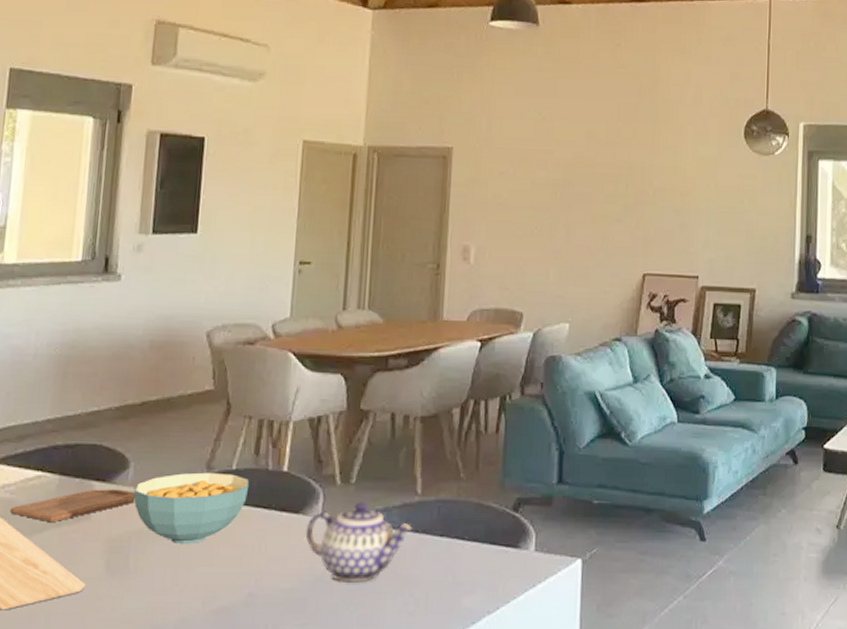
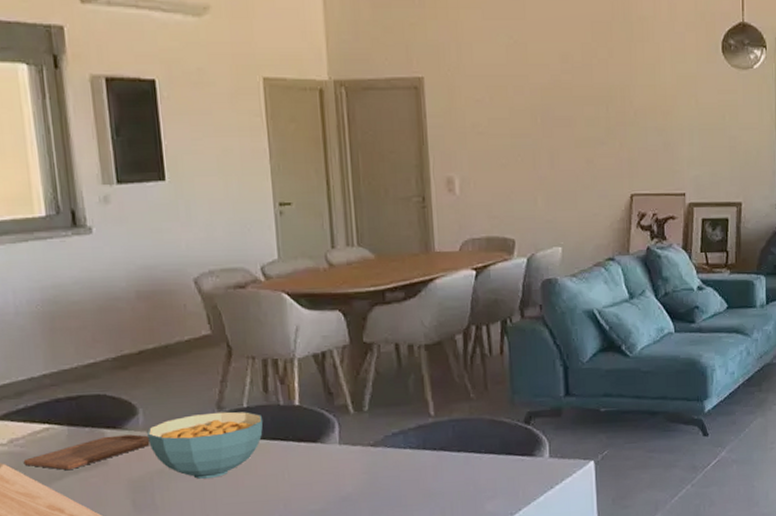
teapot: present [305,502,413,583] -> none [326,427,431,500]

